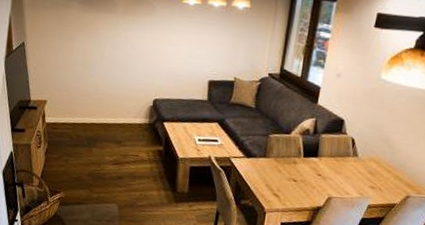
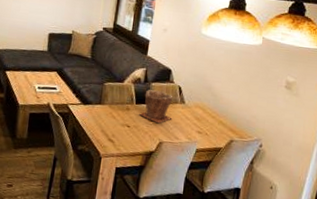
plant pot: none [307,142,345,178] -> present [139,90,173,124]

